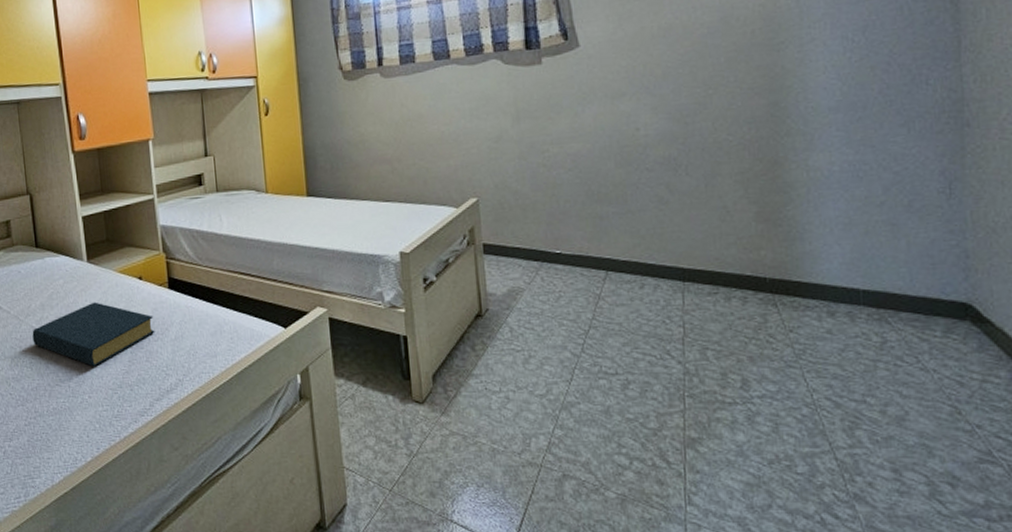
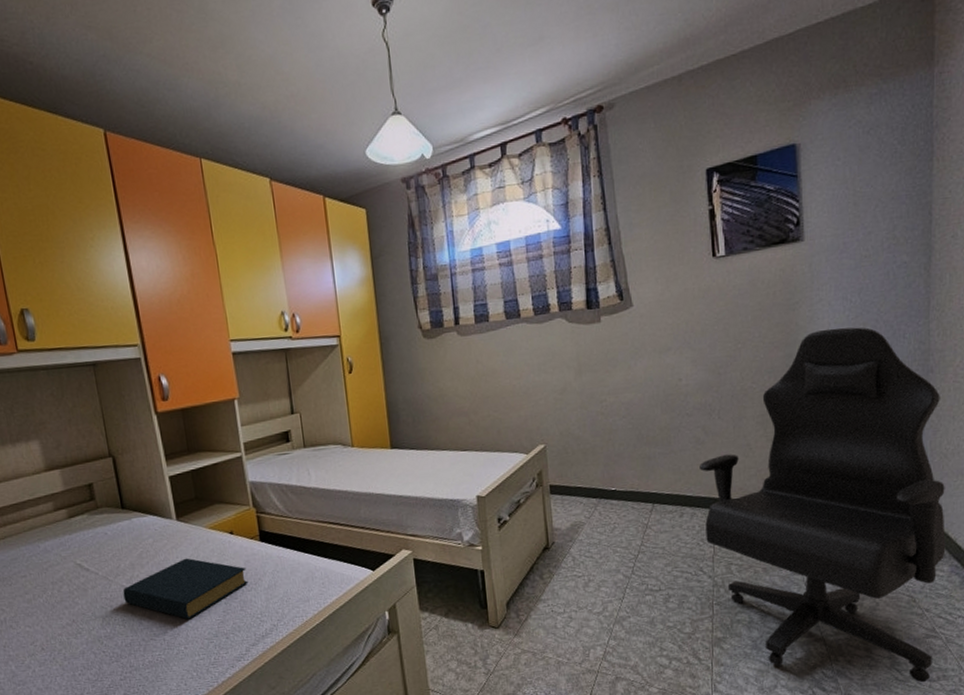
office chair: none [663,71,1002,522] -> present [699,327,946,683]

